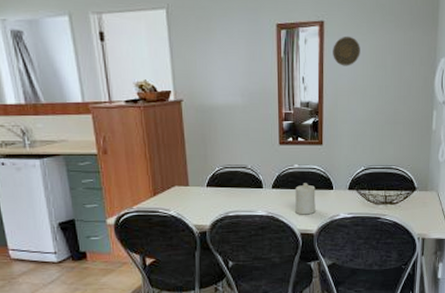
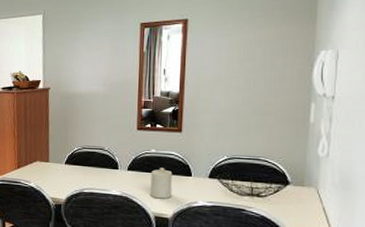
decorative plate: present [333,36,360,66] -> none [196,31,226,59]

